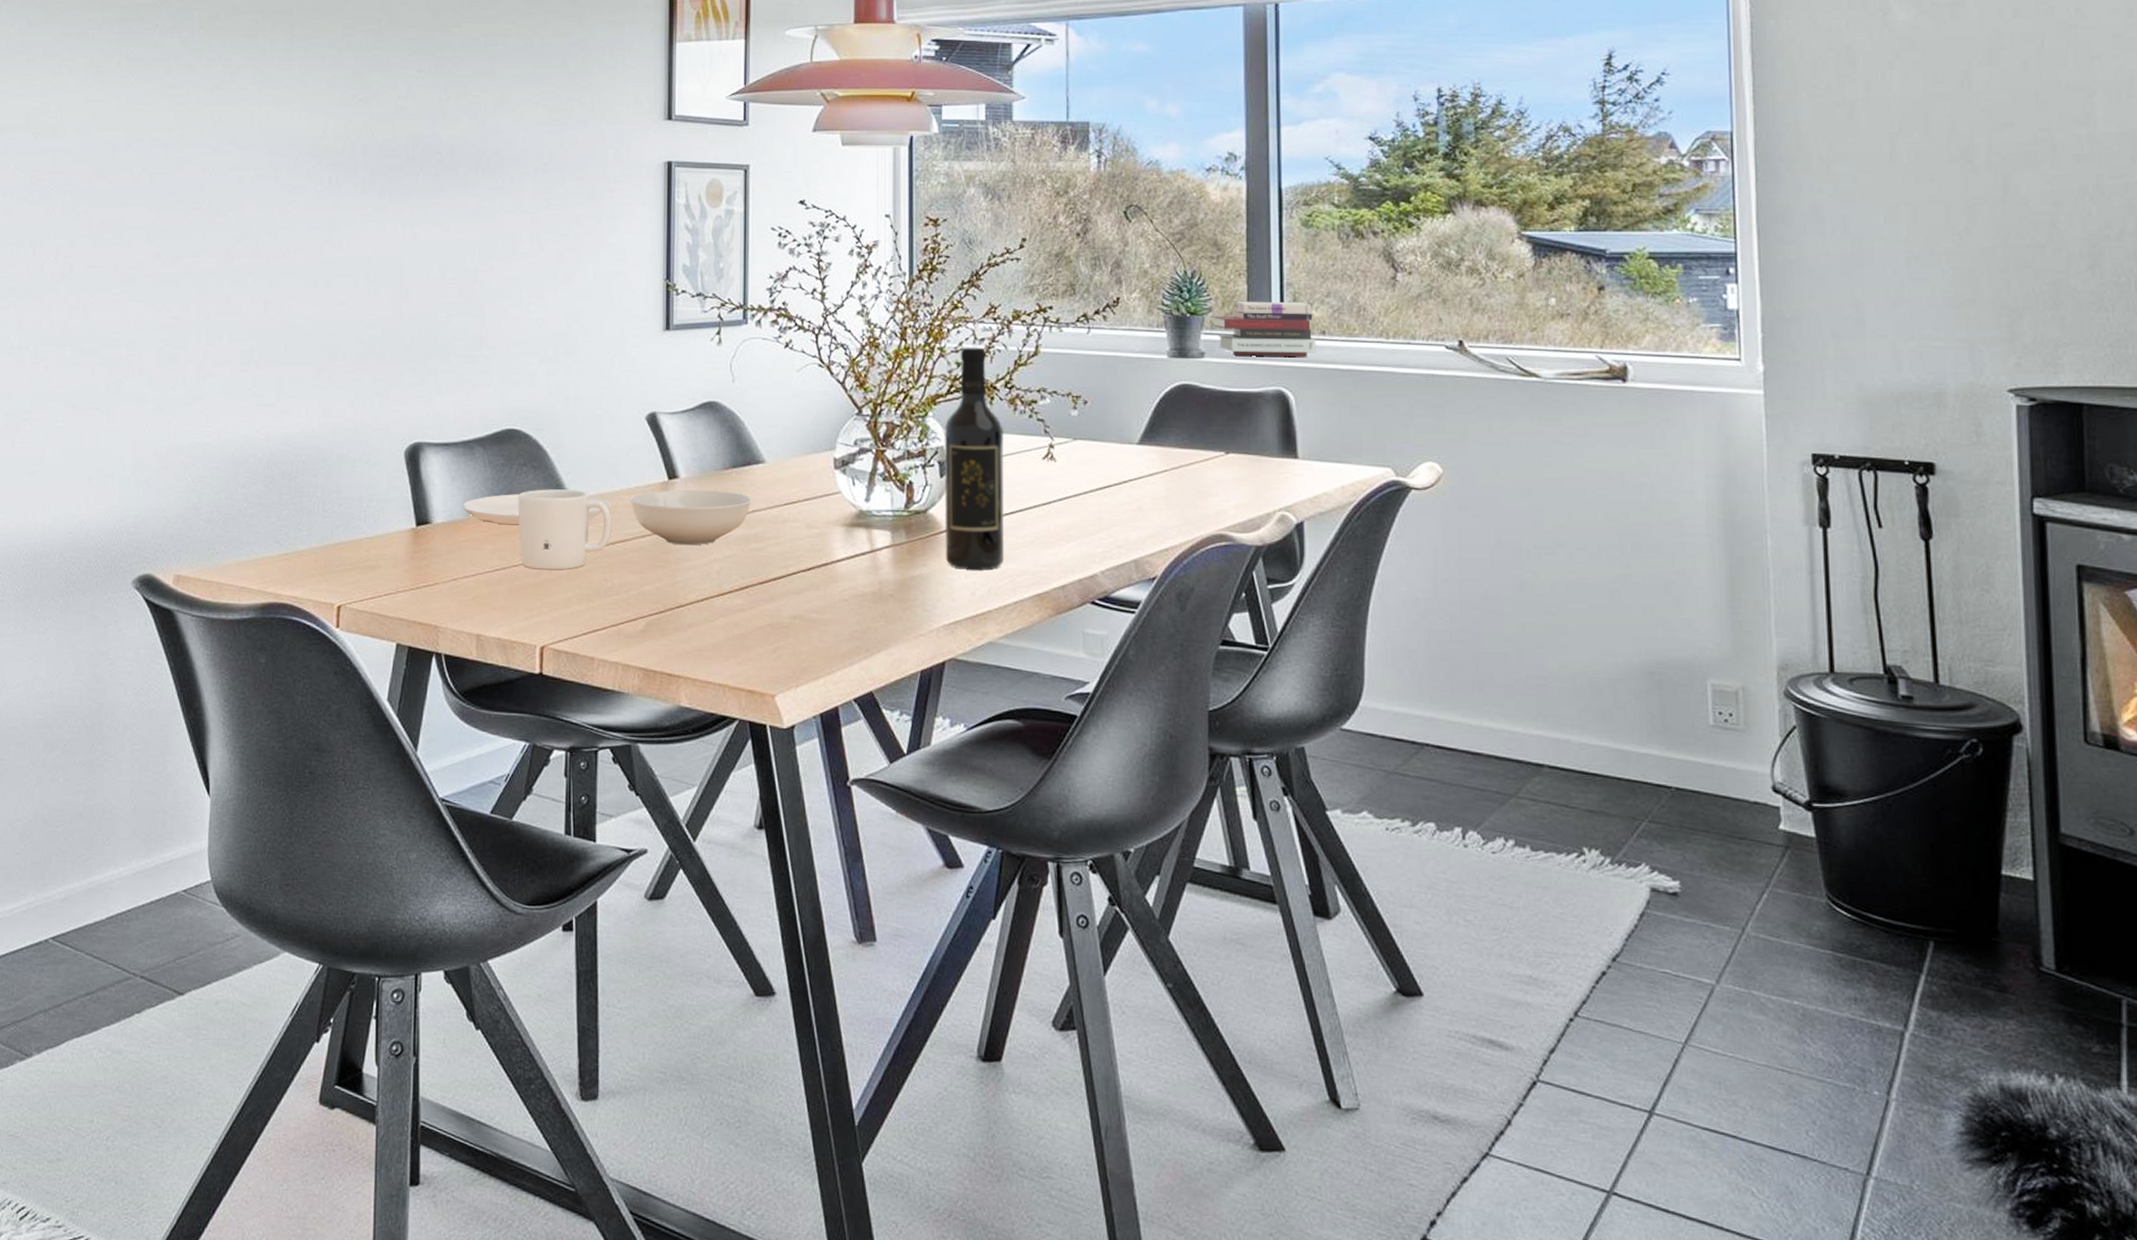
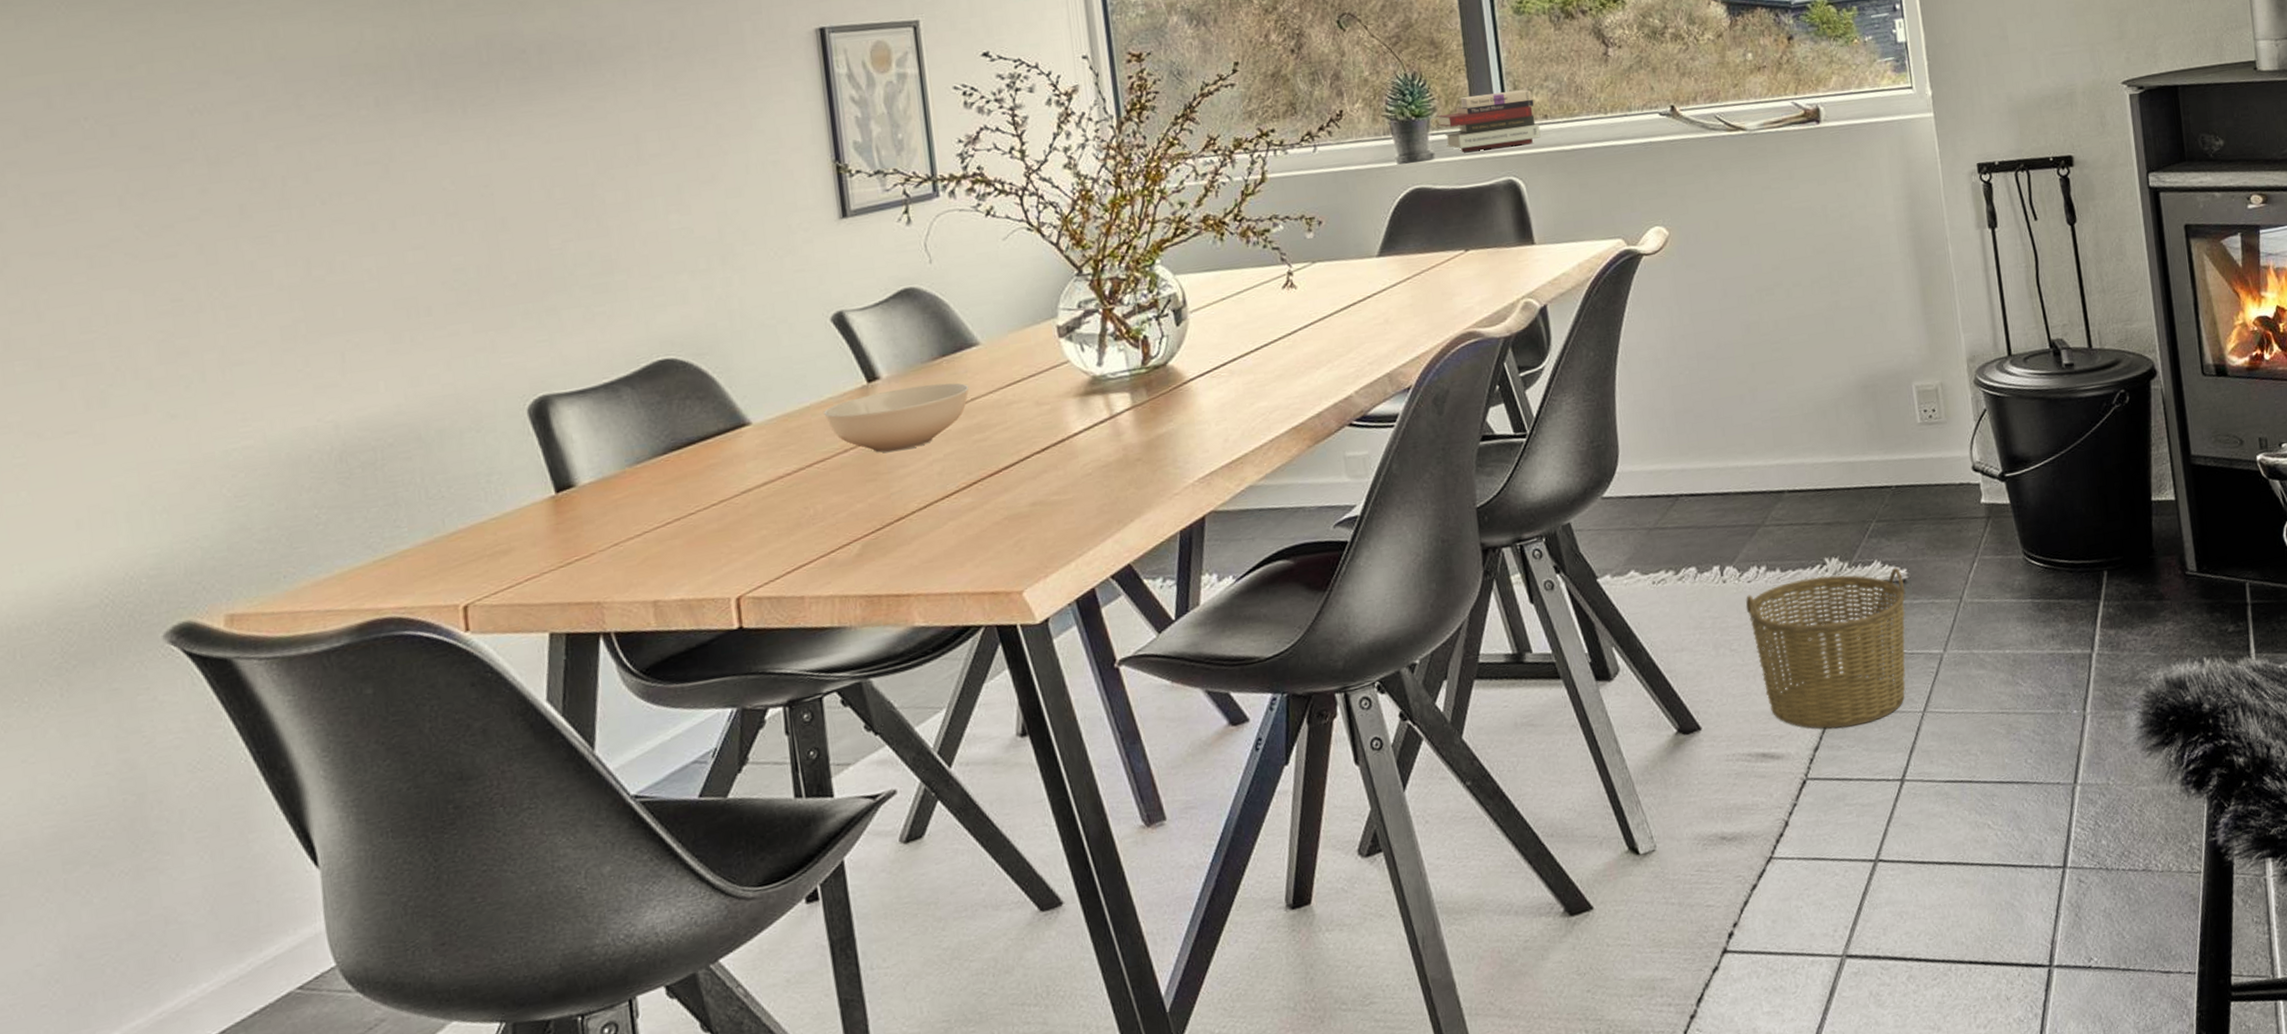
plate: present [462,494,611,525] -> none [613,417,802,472]
mug: present [518,489,612,570] -> none [683,413,807,514]
wine bottle: present [944,347,1005,569] -> none [1174,183,1255,417]
basket: none [1487,863,1676,1039] -> present [1745,567,1906,729]

